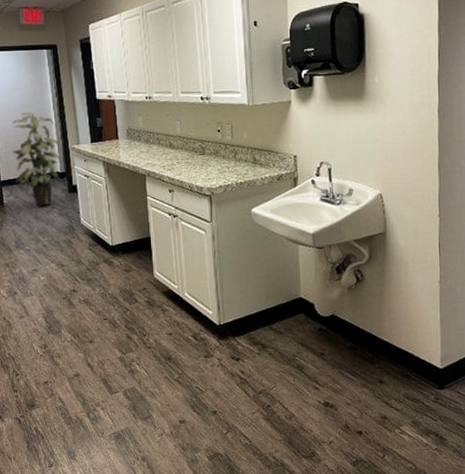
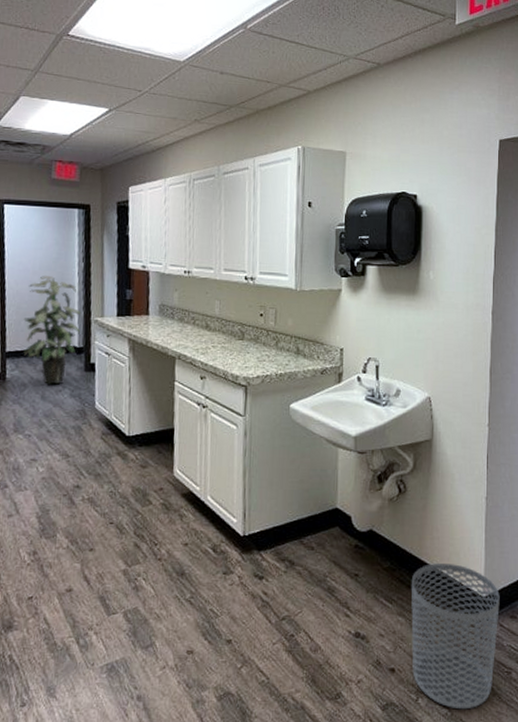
waste bin: none [372,340,457,464] -> present [411,562,500,710]

